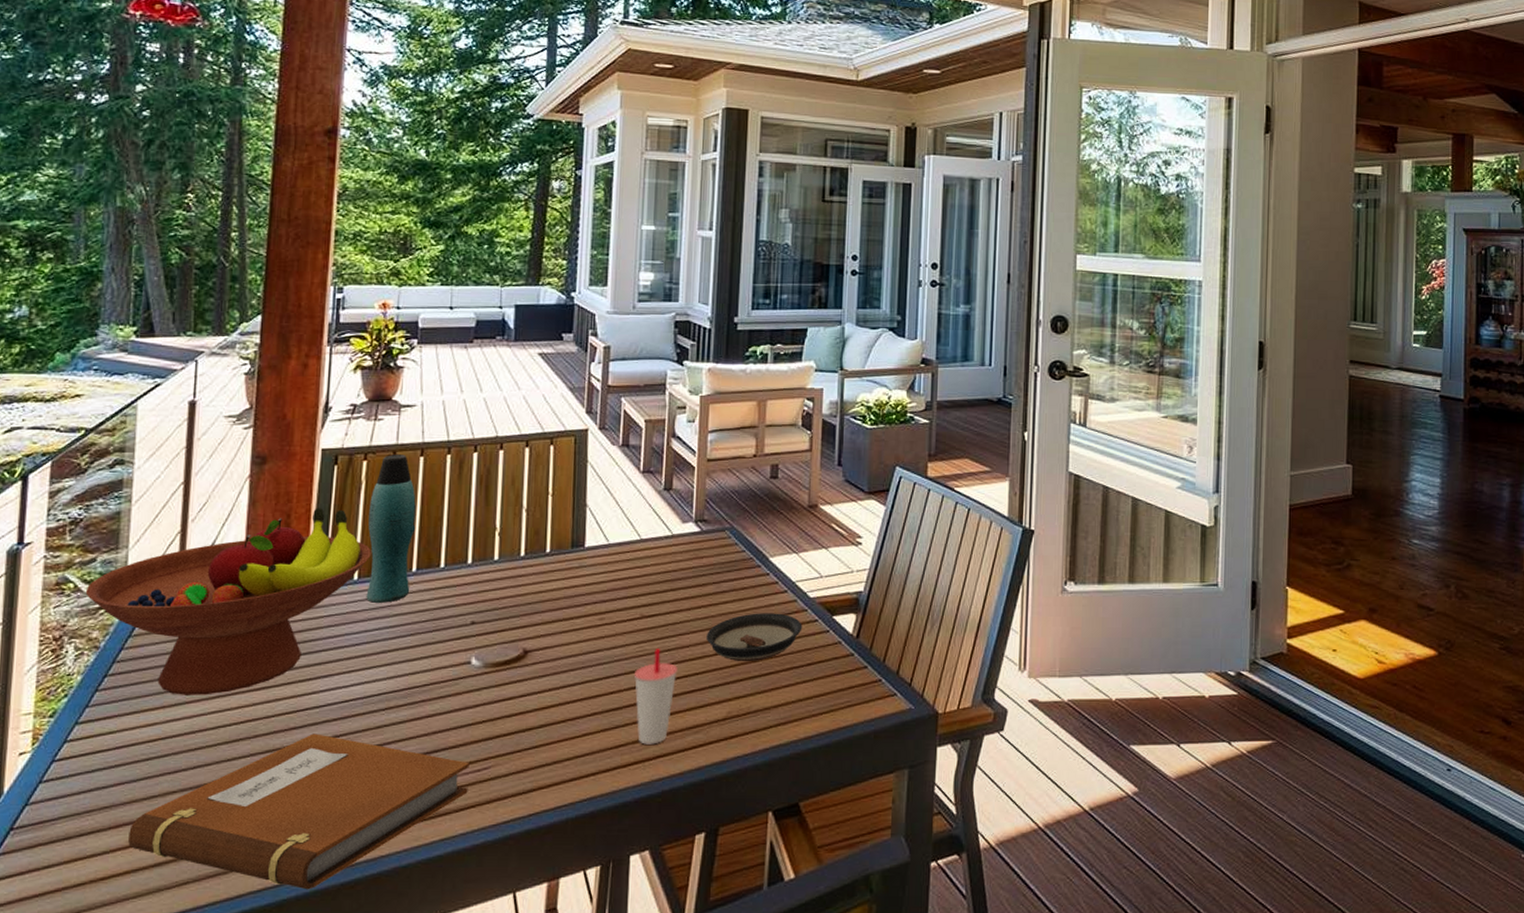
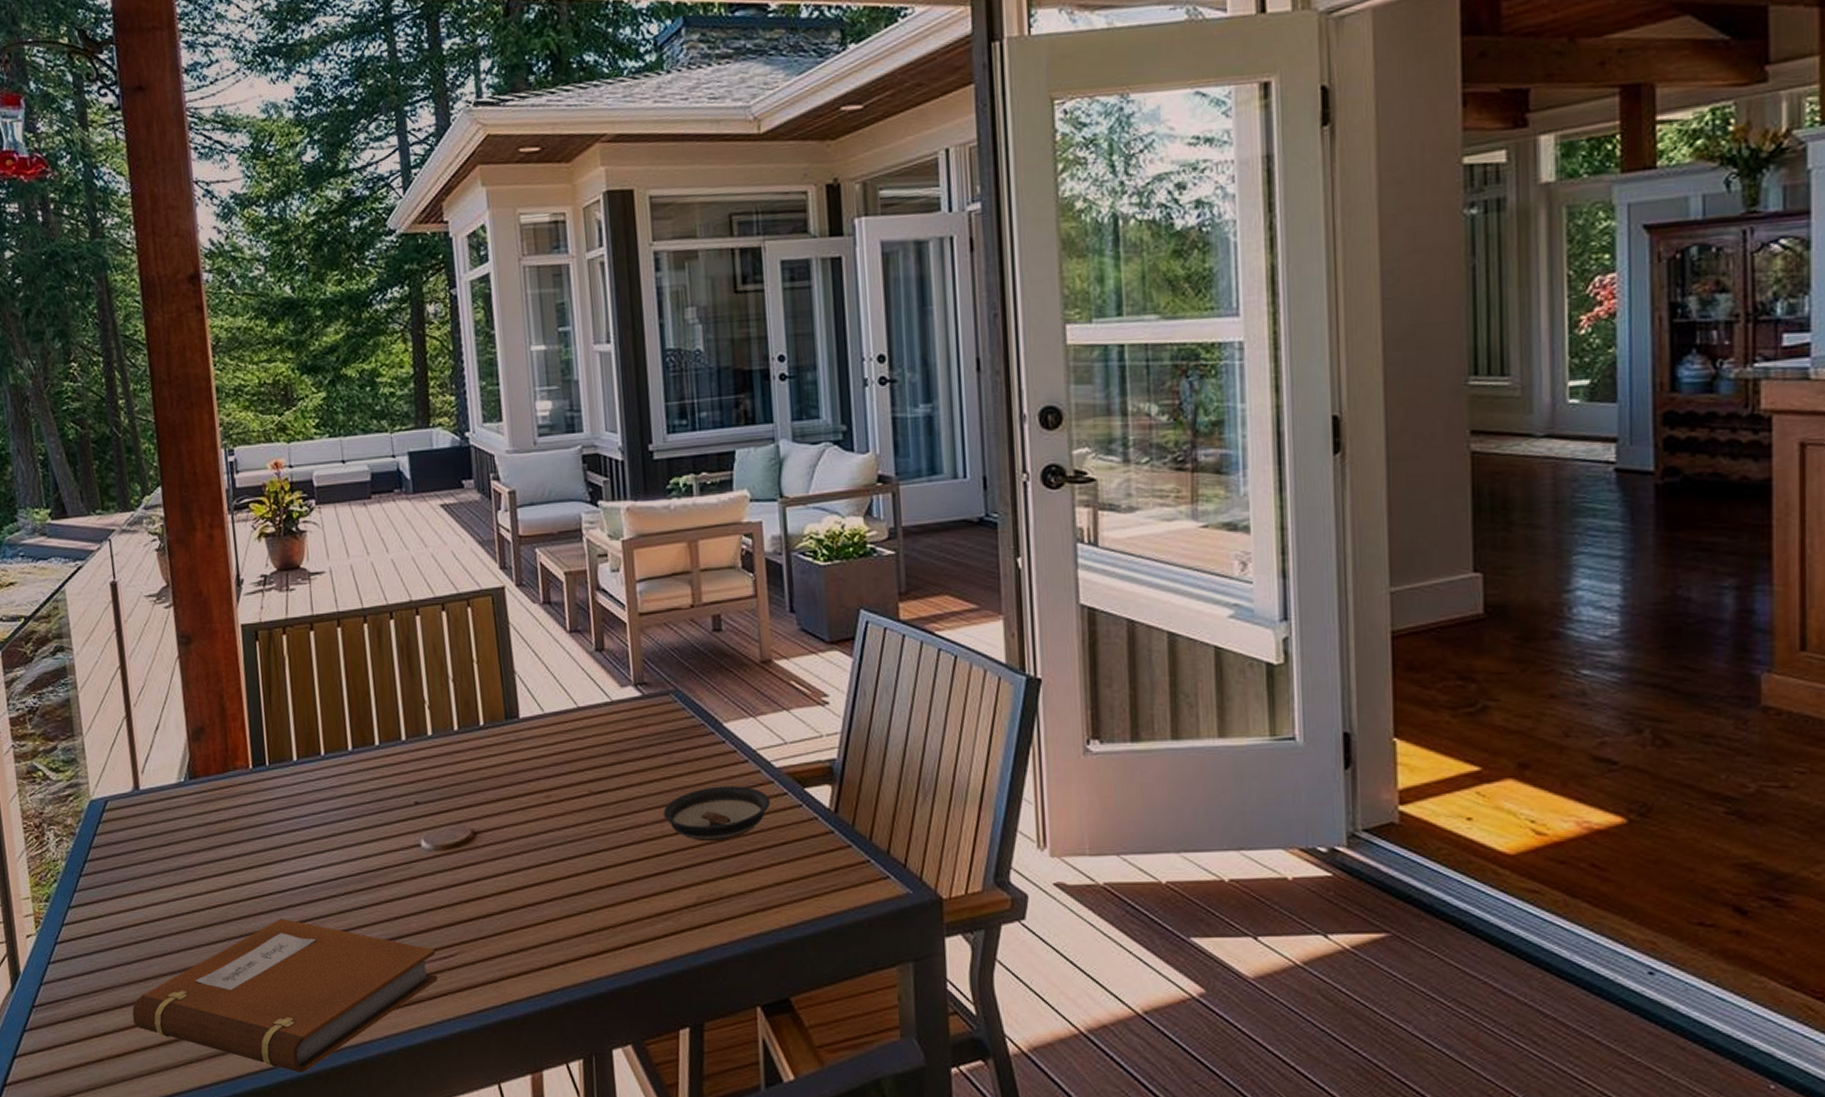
fruit bowl: present [85,508,371,695] -> none [53,687,306,880]
bottle: present [366,453,416,603] -> none [295,625,349,784]
cup: present [633,647,678,745] -> none [590,826,637,932]

